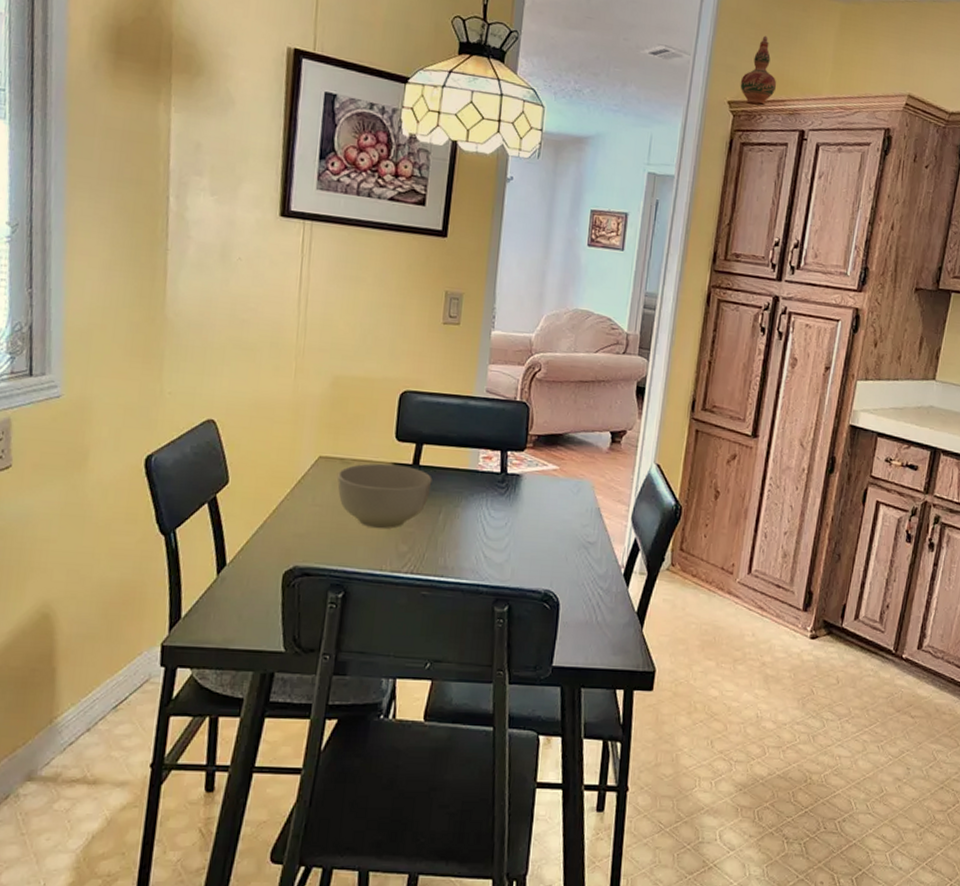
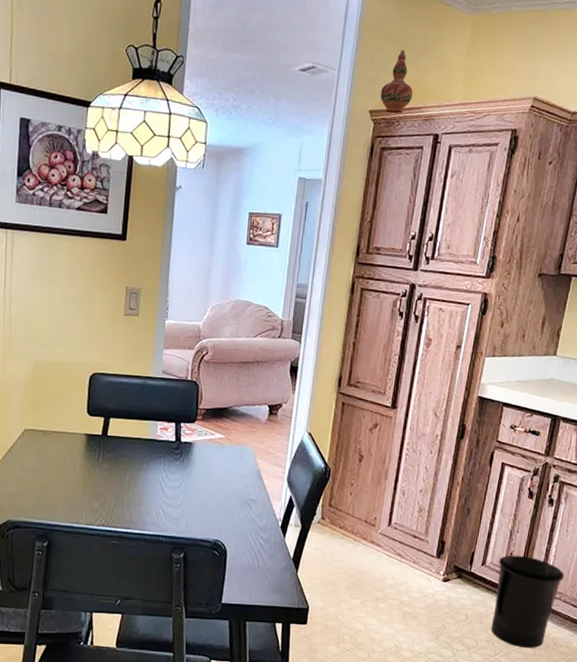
bowl: present [337,463,433,529] -> none [40,434,119,489]
waste bin: none [865,607,948,717] -> present [491,555,565,648]

